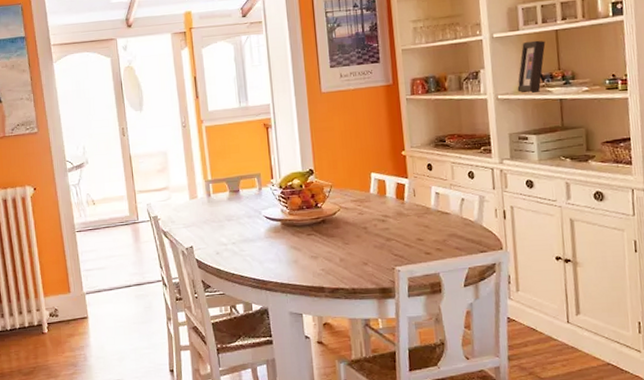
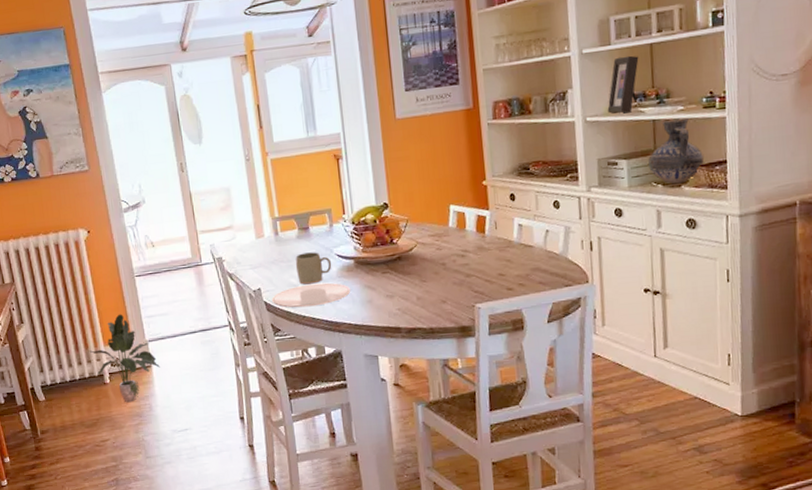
potted plant: none [29,267,96,352] -> present [89,314,160,403]
plate: none [202,242,278,266] -> present [271,282,351,308]
mug: none [226,213,260,244] -> present [295,252,332,285]
ceramic jug: none [557,98,609,158] -> present [648,118,704,184]

